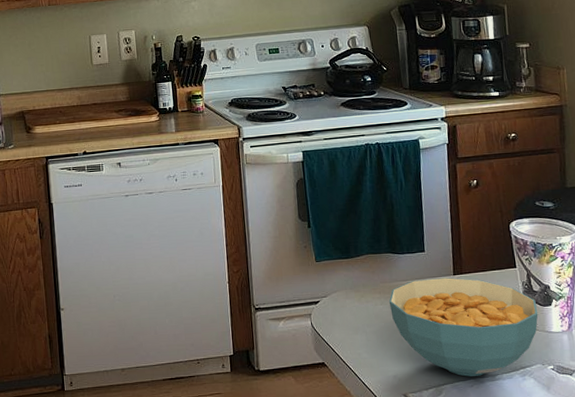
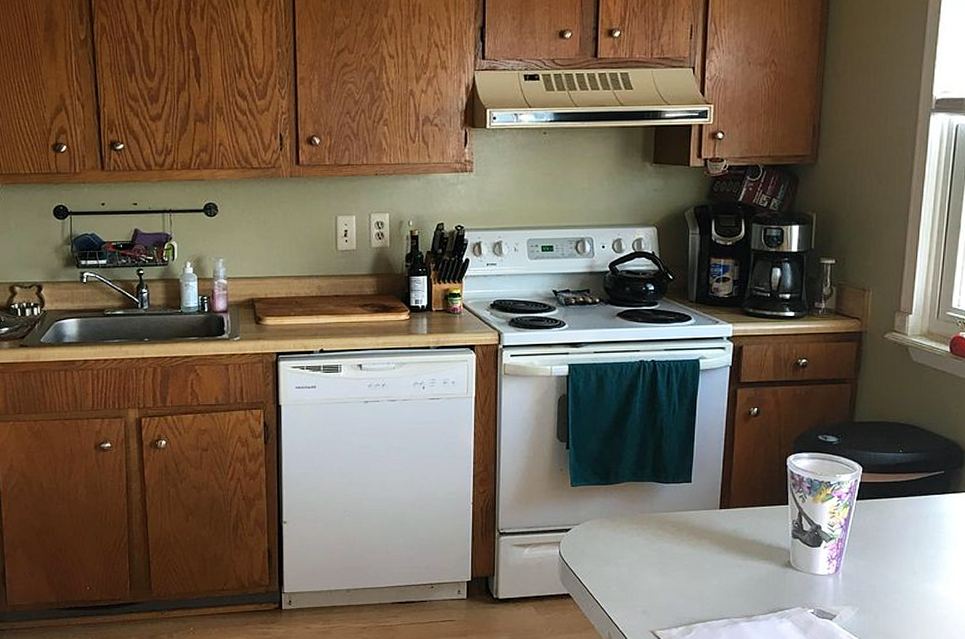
cereal bowl: present [389,277,538,377] -> none [647,510,805,616]

